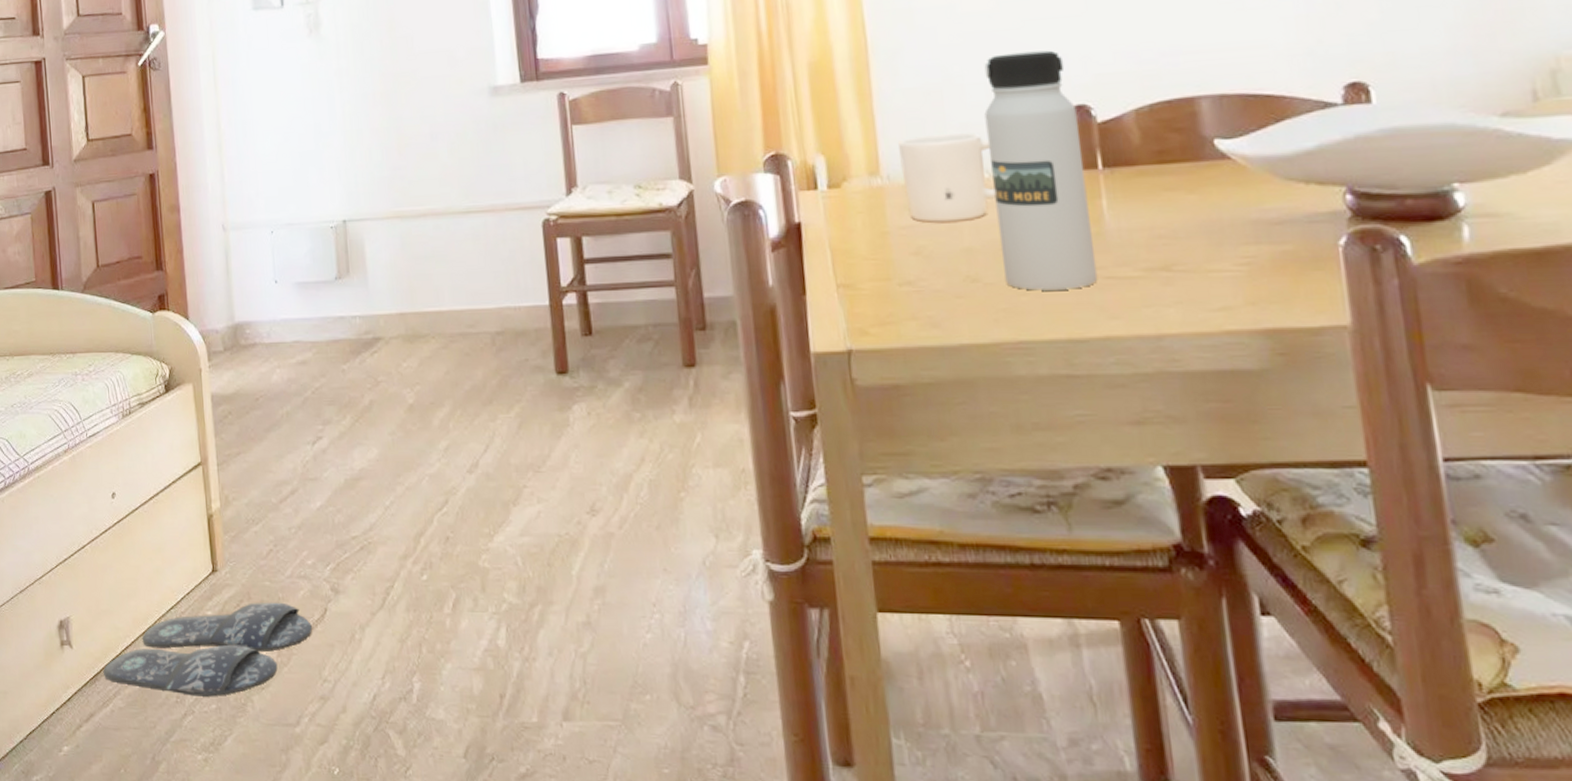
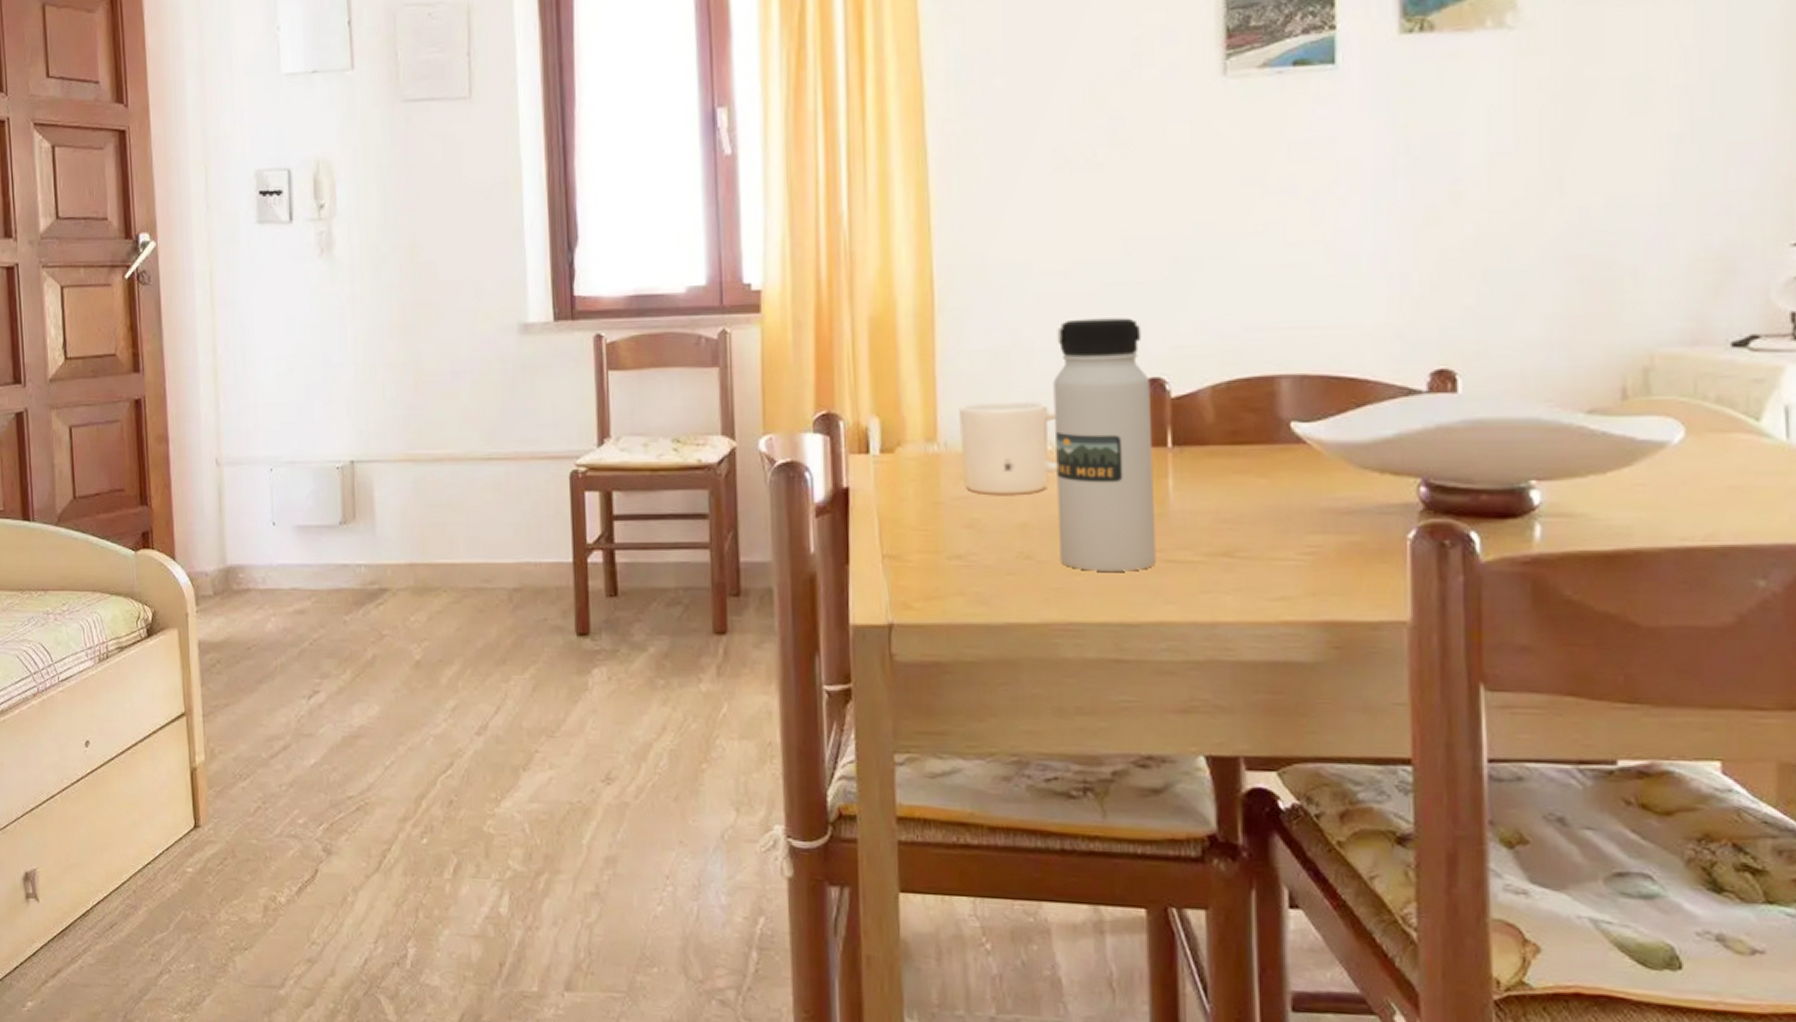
slippers: present [104,602,312,697] -> none [73,860,301,956]

